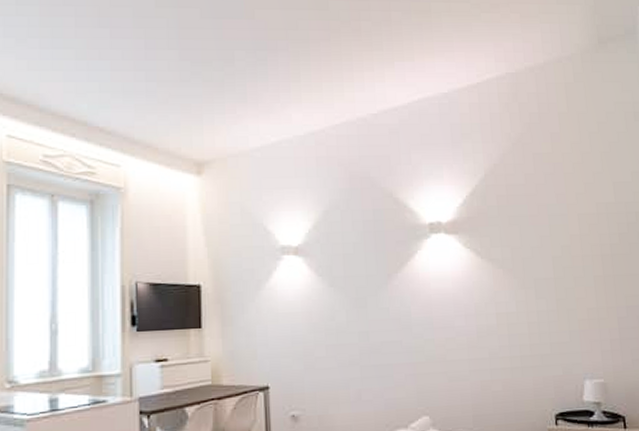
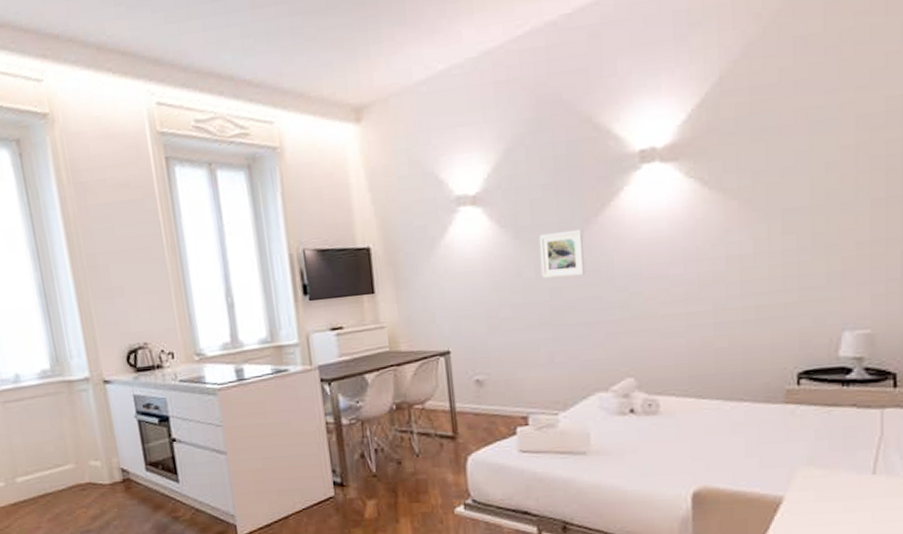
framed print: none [350,282,388,323] -> present [538,229,585,279]

